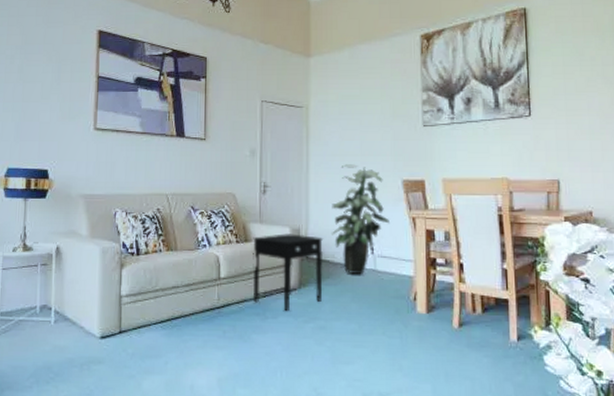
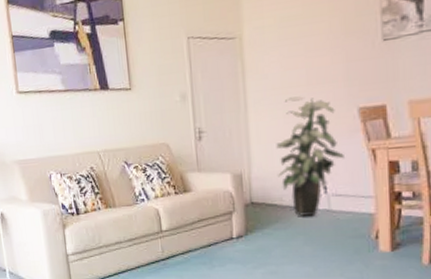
side table: present [253,233,324,312] -> none [192,179,271,259]

